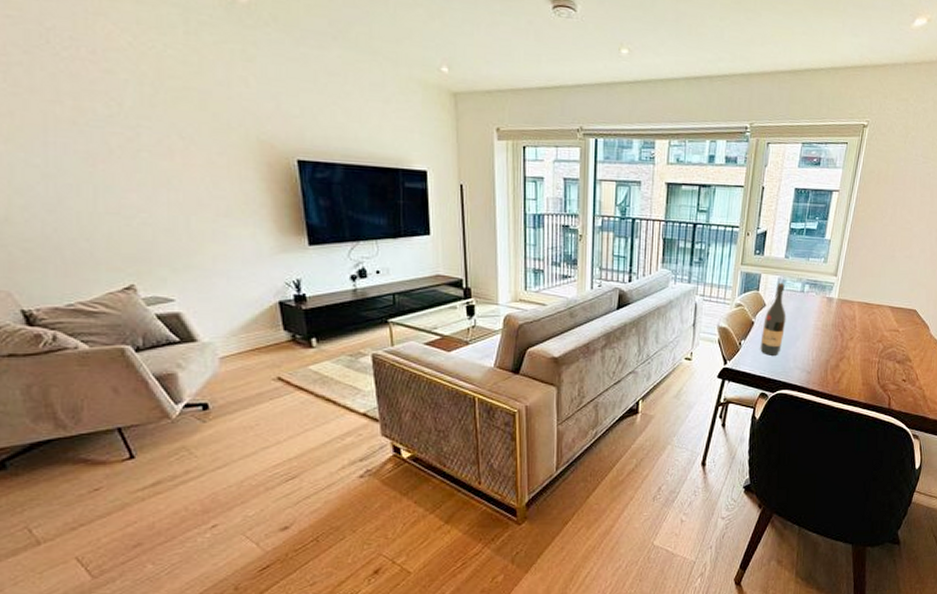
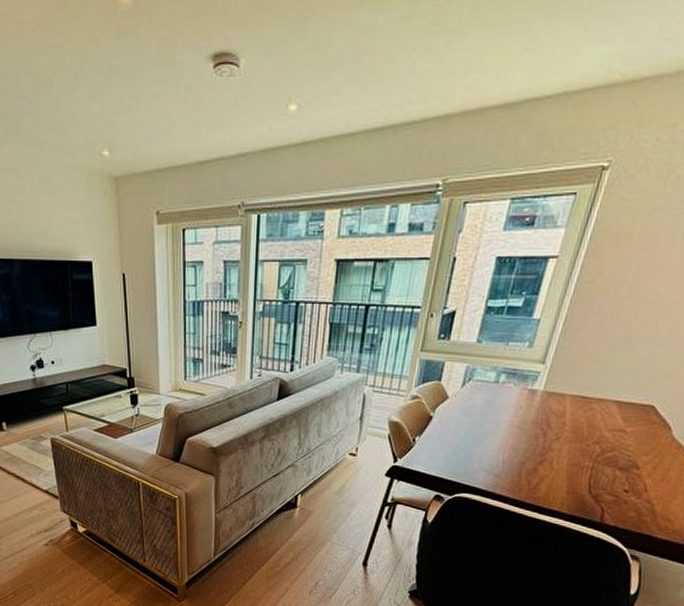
wine bottle: present [760,282,786,356] -> none [438,371,475,455]

